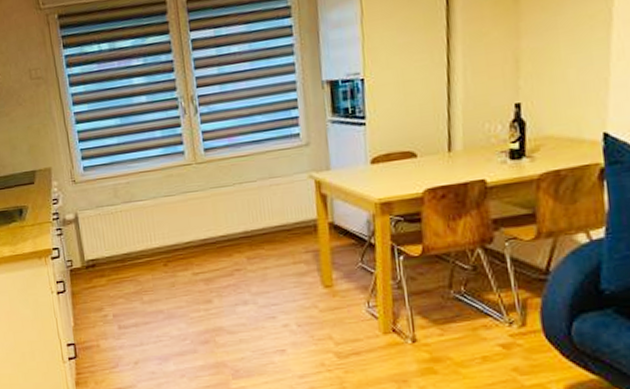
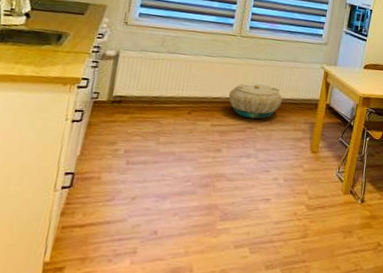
basket: none [202,214,269,259] -> present [228,83,283,119]

